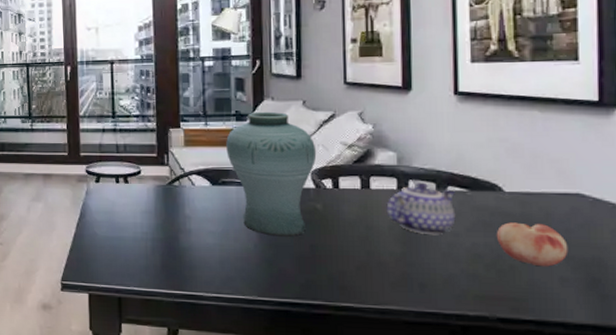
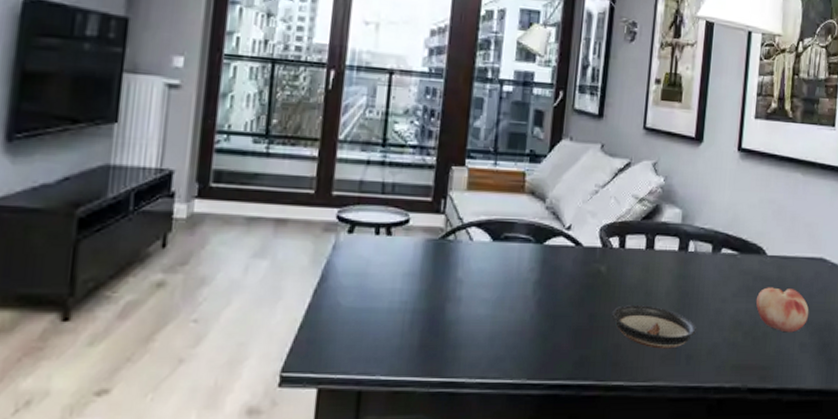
vase: present [226,111,317,237] -> none [514,153,608,305]
saucer: none [333,238,429,277] -> present [612,305,697,349]
teapot: present [386,182,456,235] -> none [666,243,727,302]

